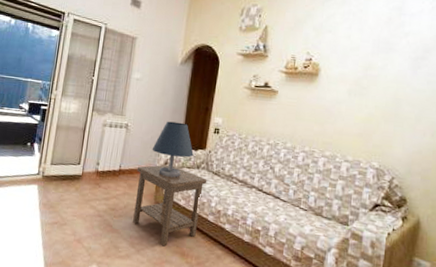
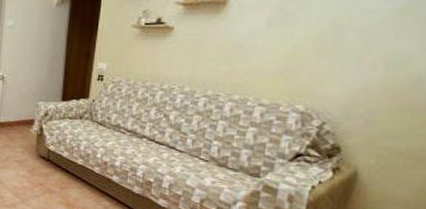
side table: present [133,164,207,247] -> none [16,116,92,197]
table lamp: present [152,121,194,178] -> none [30,70,75,129]

